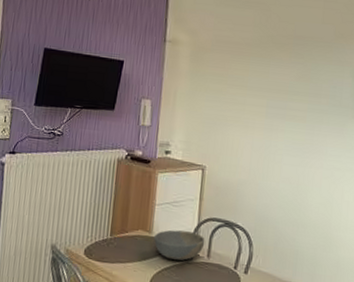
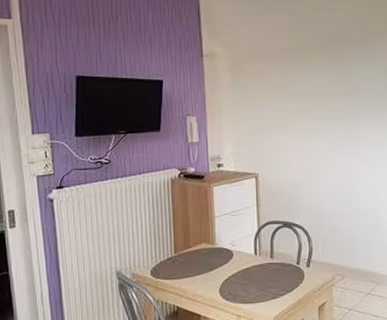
bowl: present [153,229,205,261] -> none [217,237,267,266]

